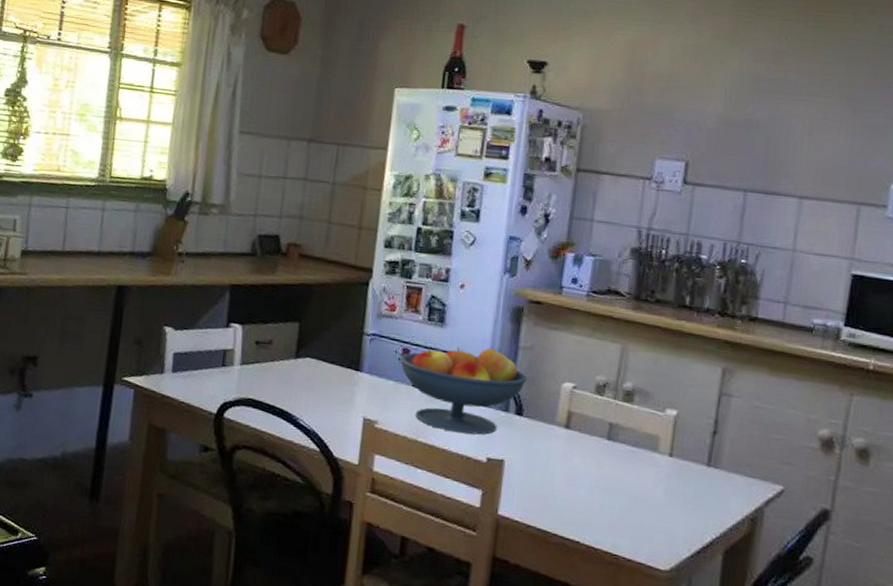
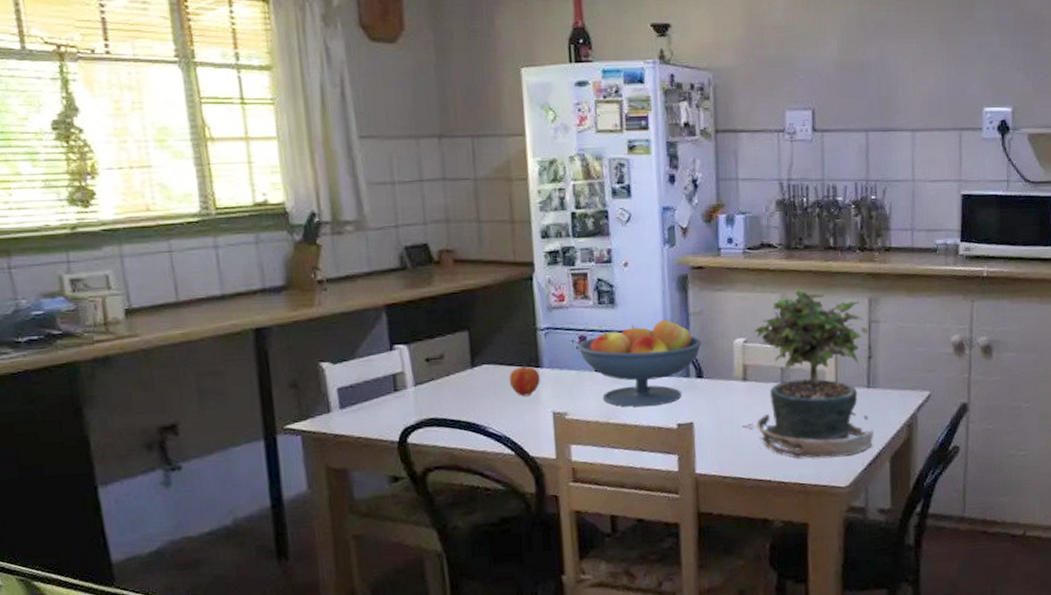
apple: none [327,366,358,397] -> present [509,366,540,396]
potted plant: none [556,343,718,537] -> present [742,288,874,458]

